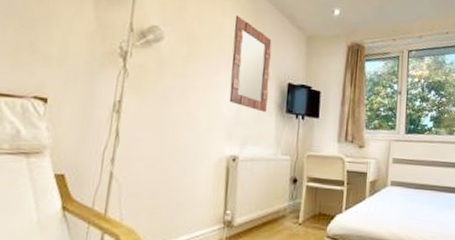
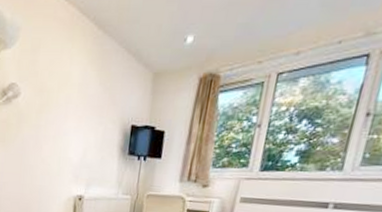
home mirror: present [229,15,272,113] -> none [75,61,117,156]

